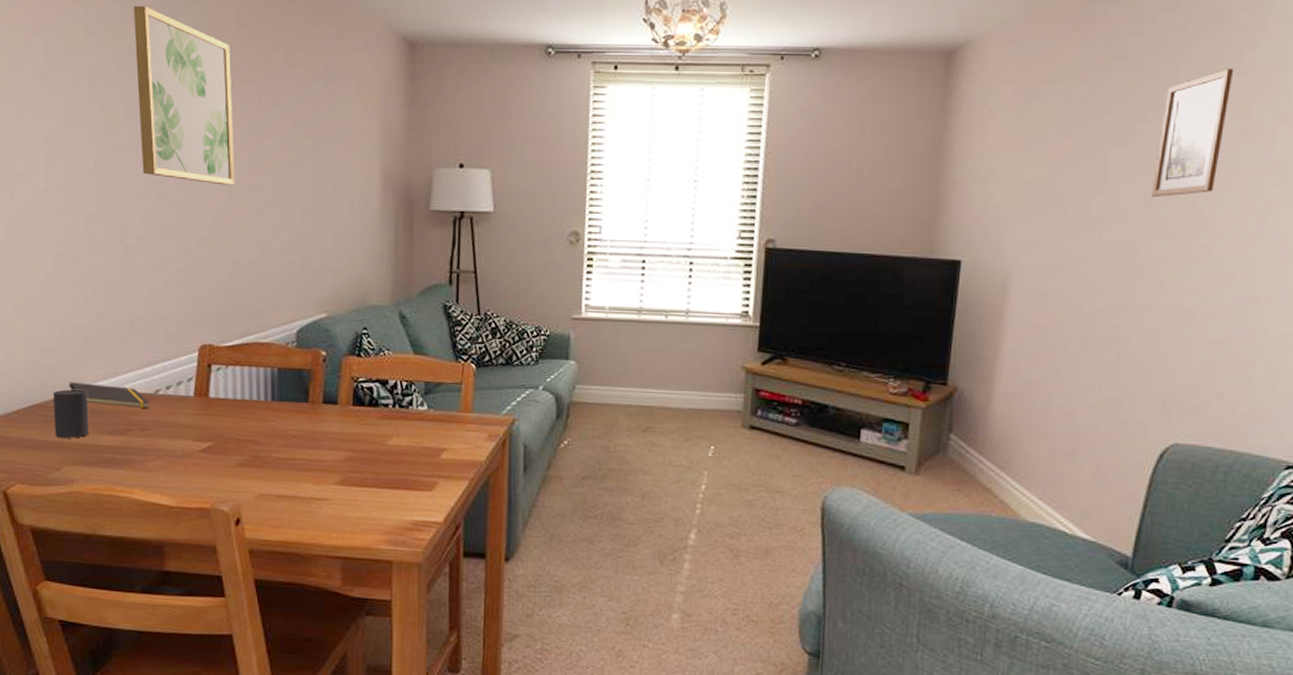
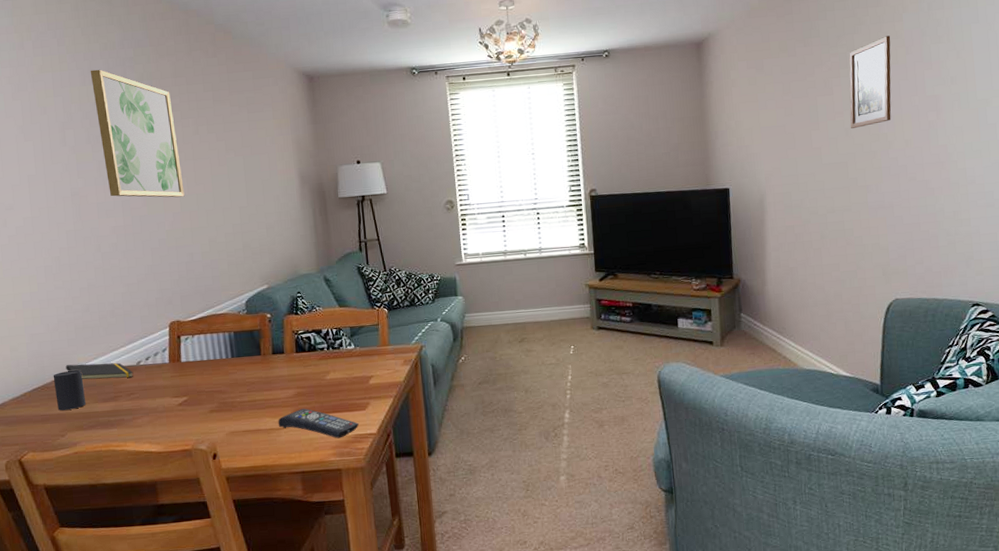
remote control: none [320,477,421,522] -> present [278,408,359,439]

